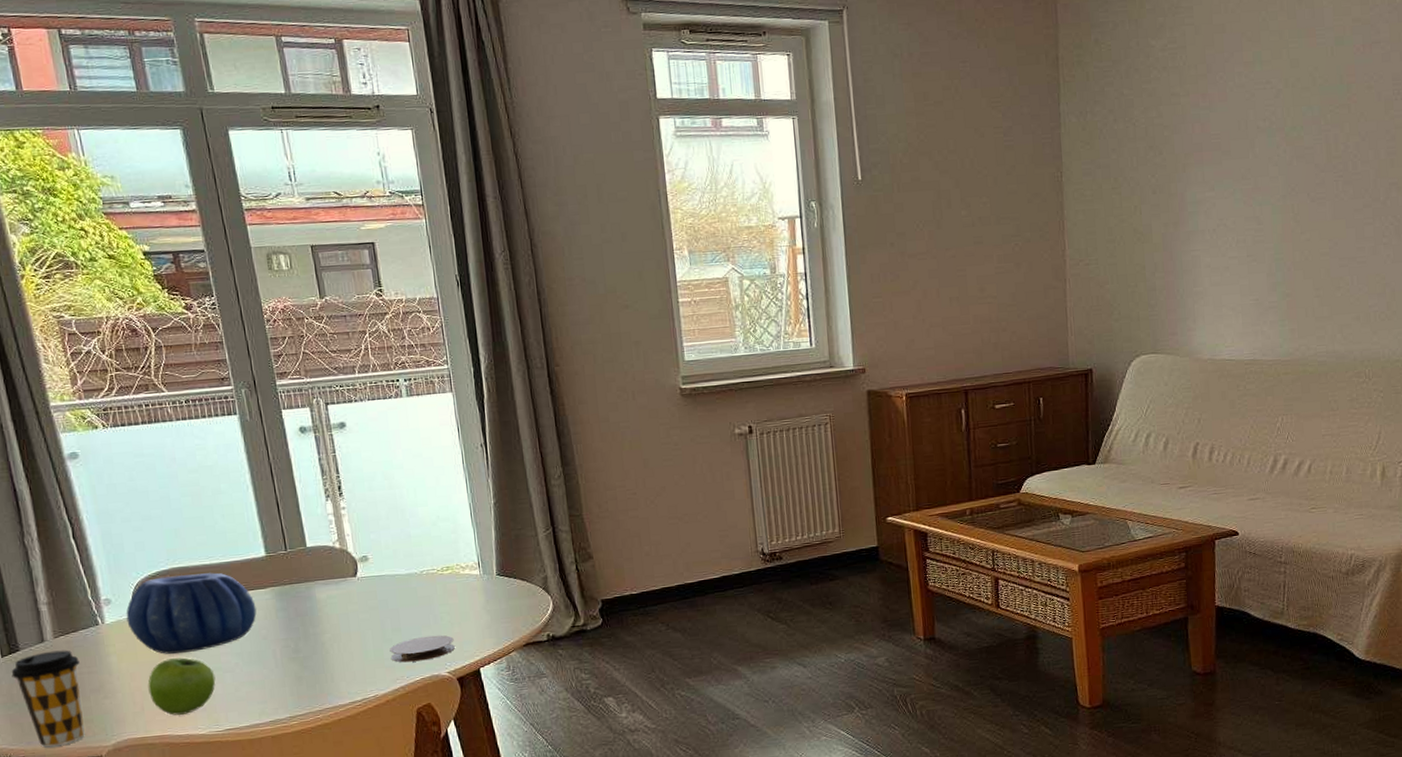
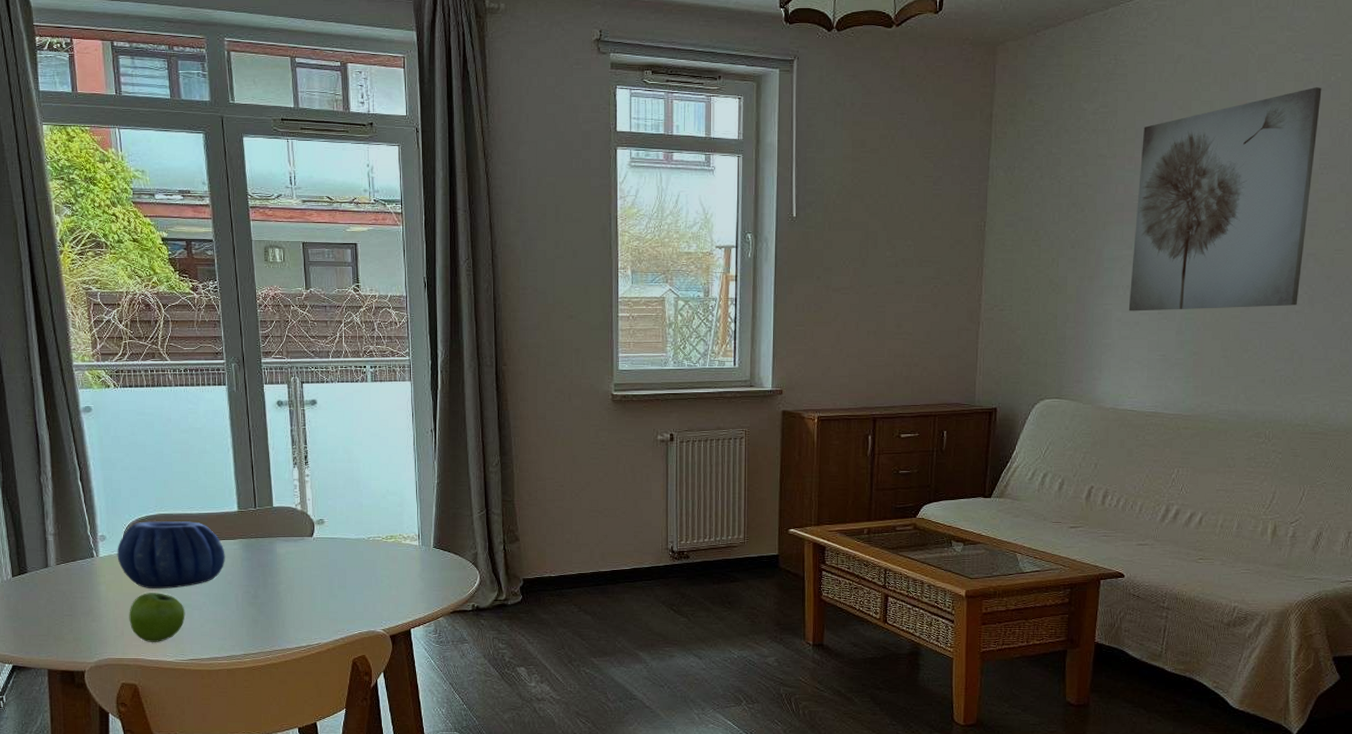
coffee cup: present [11,650,85,748] -> none [19,576,75,658]
coaster: present [389,635,455,663] -> none [335,595,391,617]
wall art: none [1214,10,1389,256] -> present [1128,87,1322,311]

